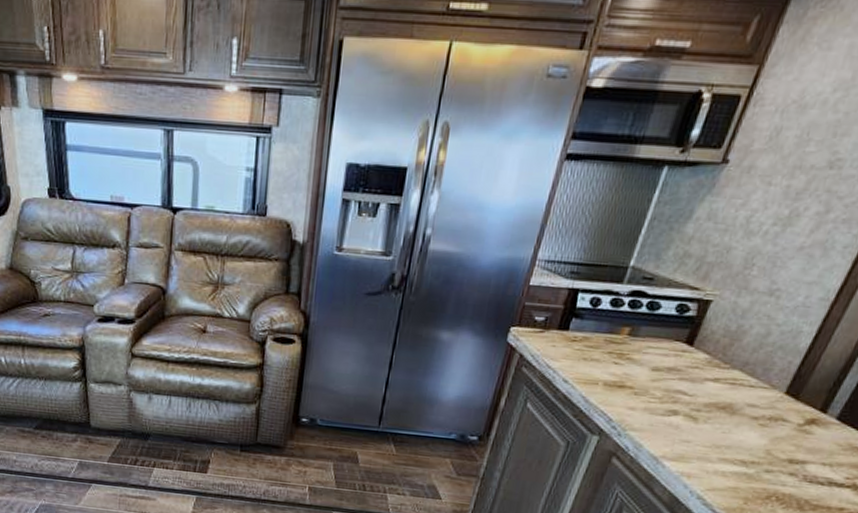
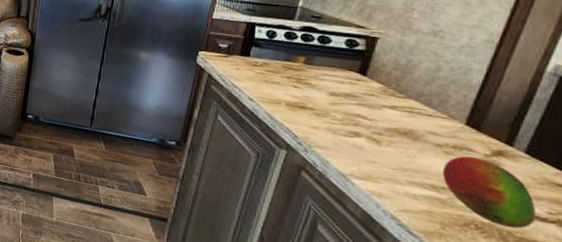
fruit: none [753,427,836,496] -> present [442,156,537,229]

